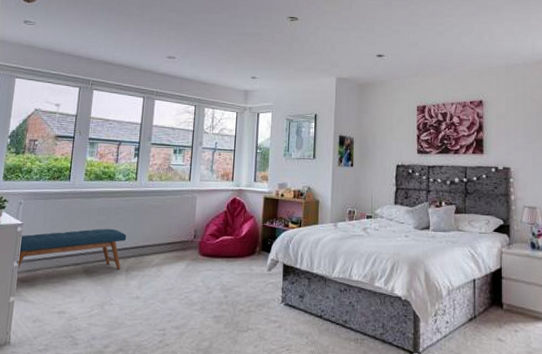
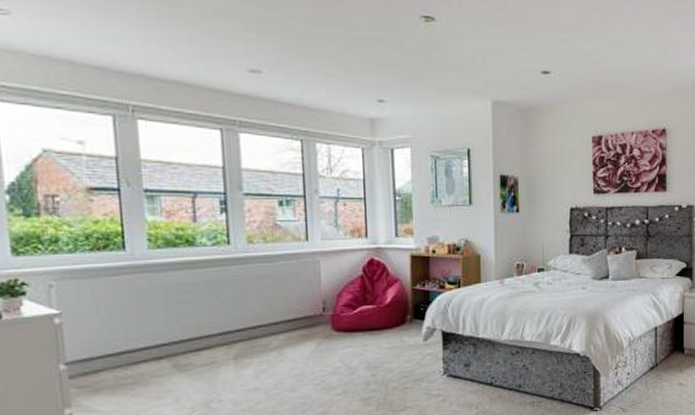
bench: present [17,228,127,270] -> none [60,308,228,371]

